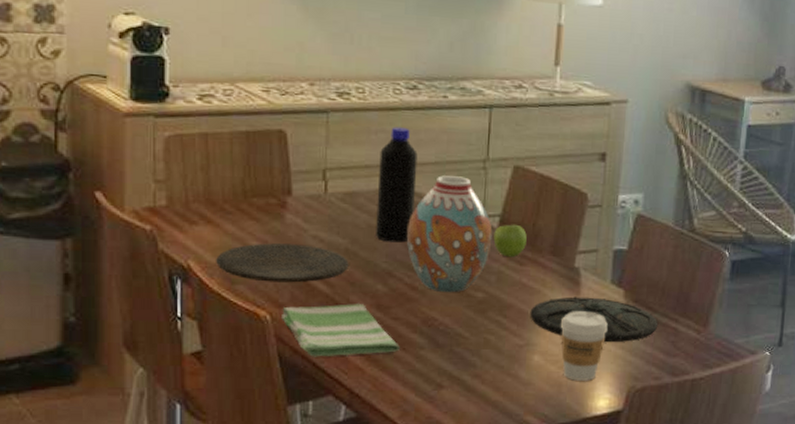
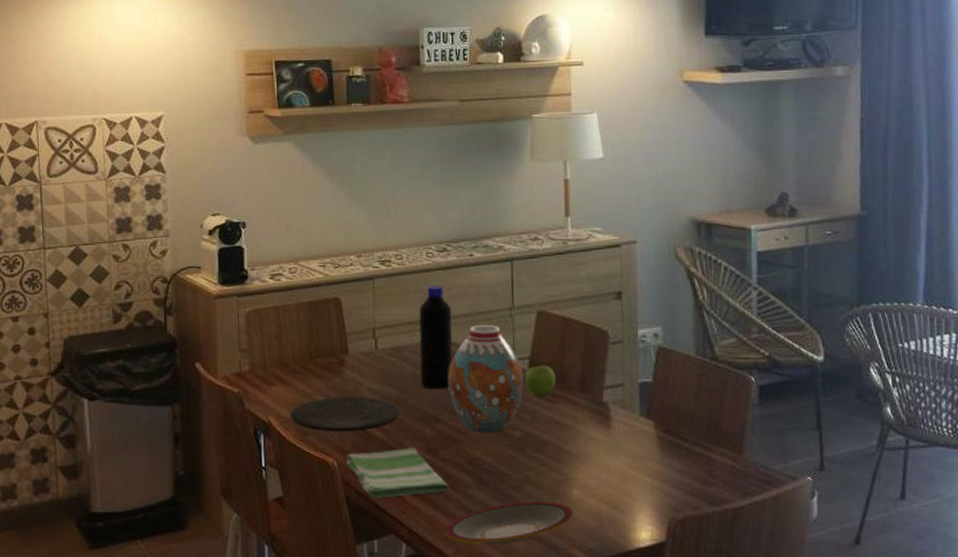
plate: none [391,366,532,409] -> present [445,502,574,545]
plate: present [530,296,659,343] -> none [565,430,692,474]
coffee cup: present [560,311,608,381] -> none [596,444,642,513]

